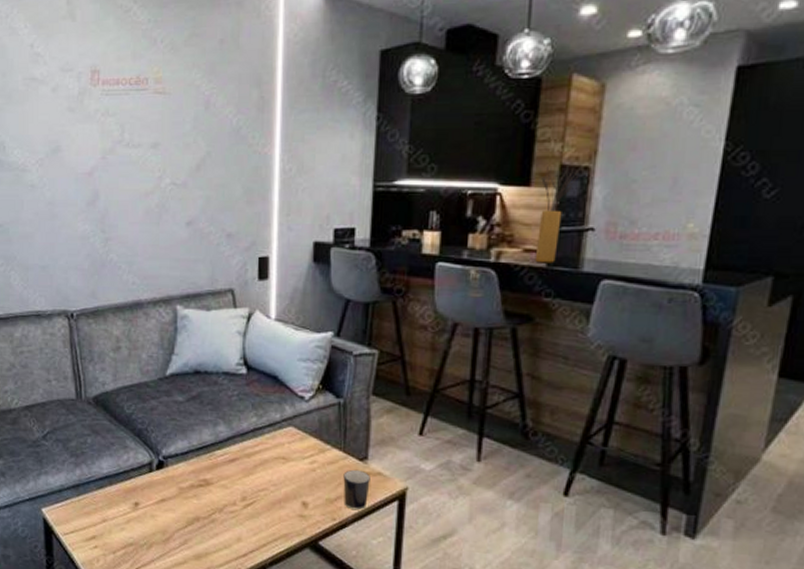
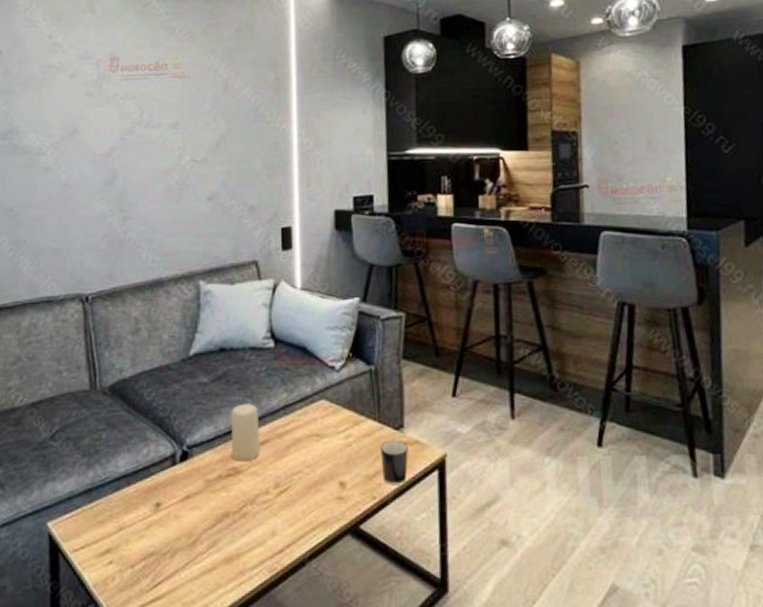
candle: none [202,423,230,476] -> present [230,403,260,462]
vase: present [534,166,582,264] -> none [537,131,570,219]

